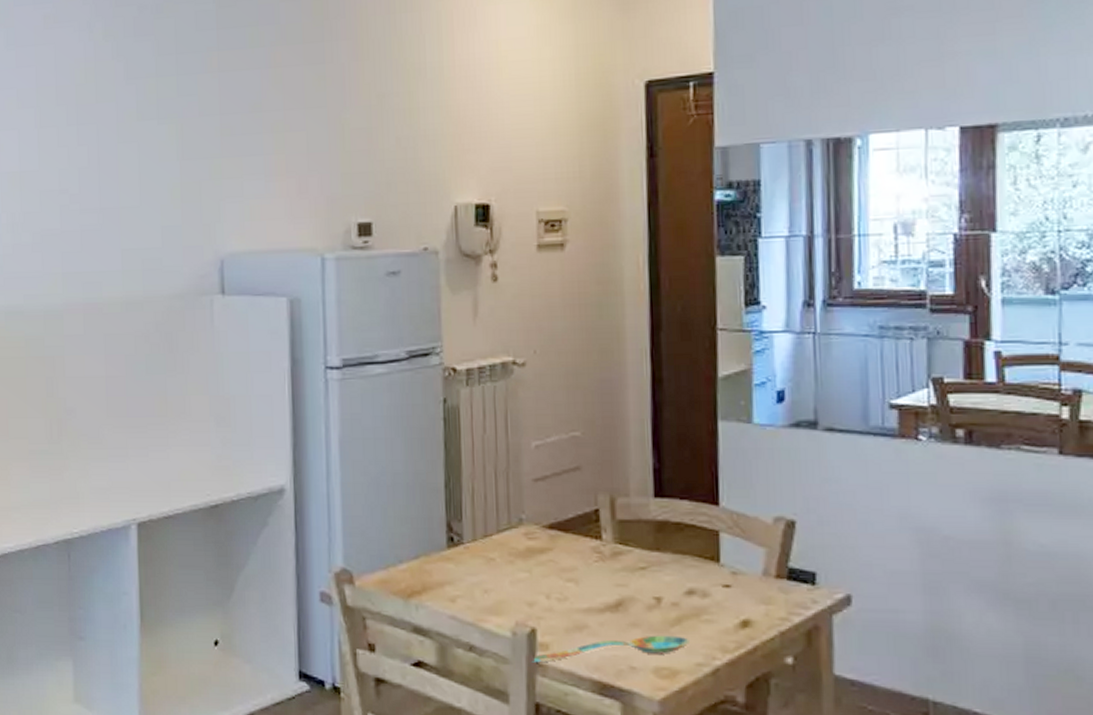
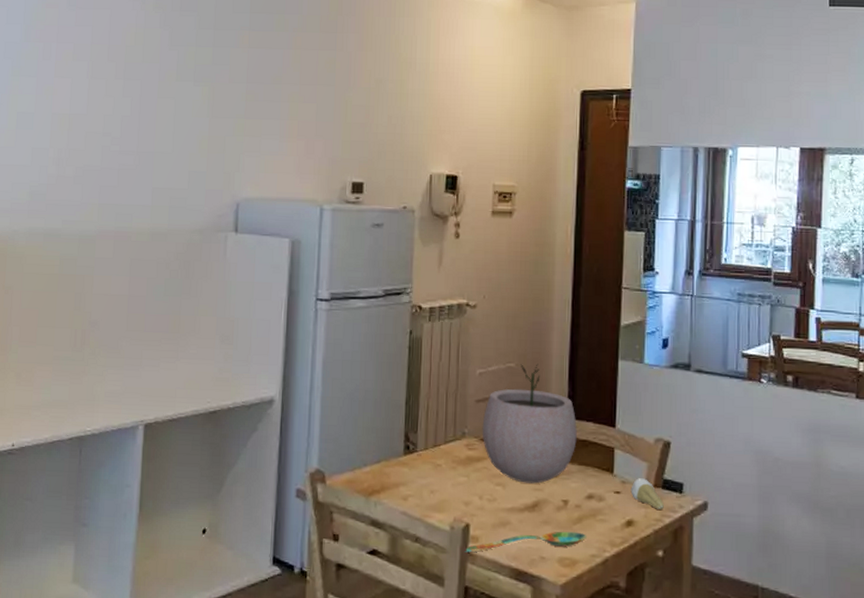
plant pot: none [543,430,668,578] -> present [482,364,577,484]
tooth: none [744,567,791,606] -> present [630,478,664,510]

